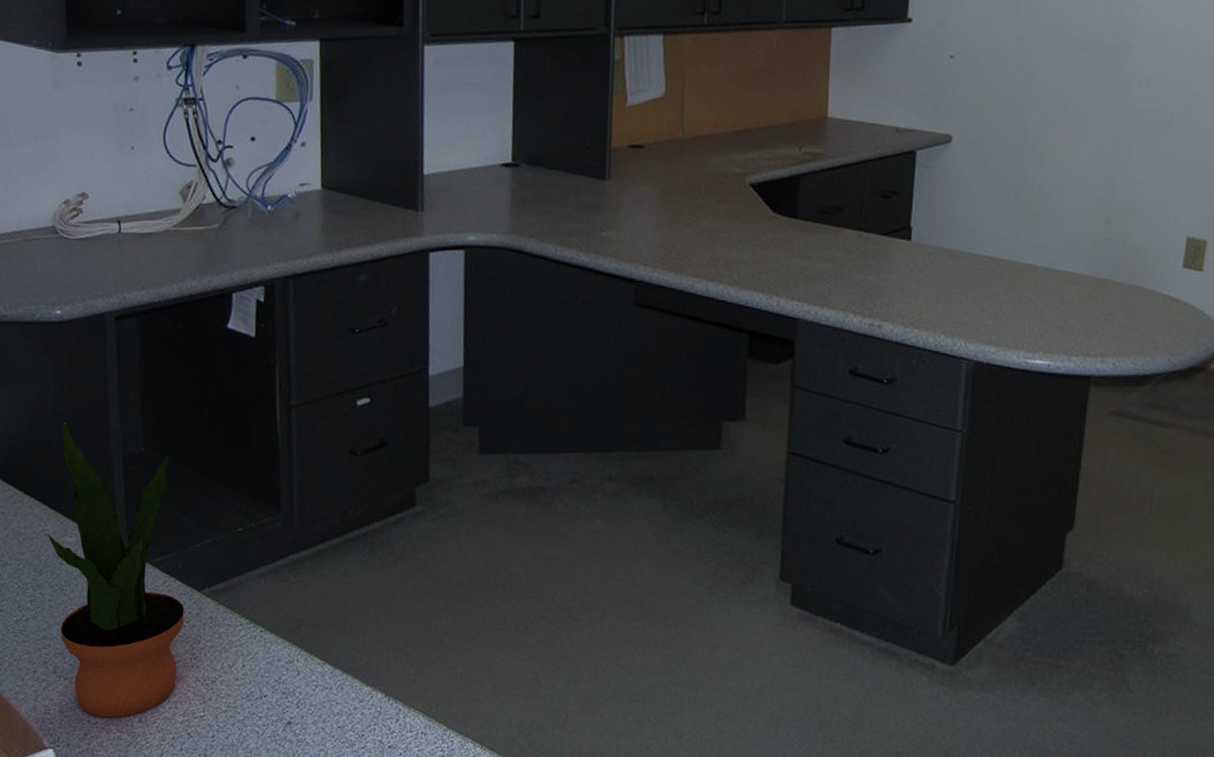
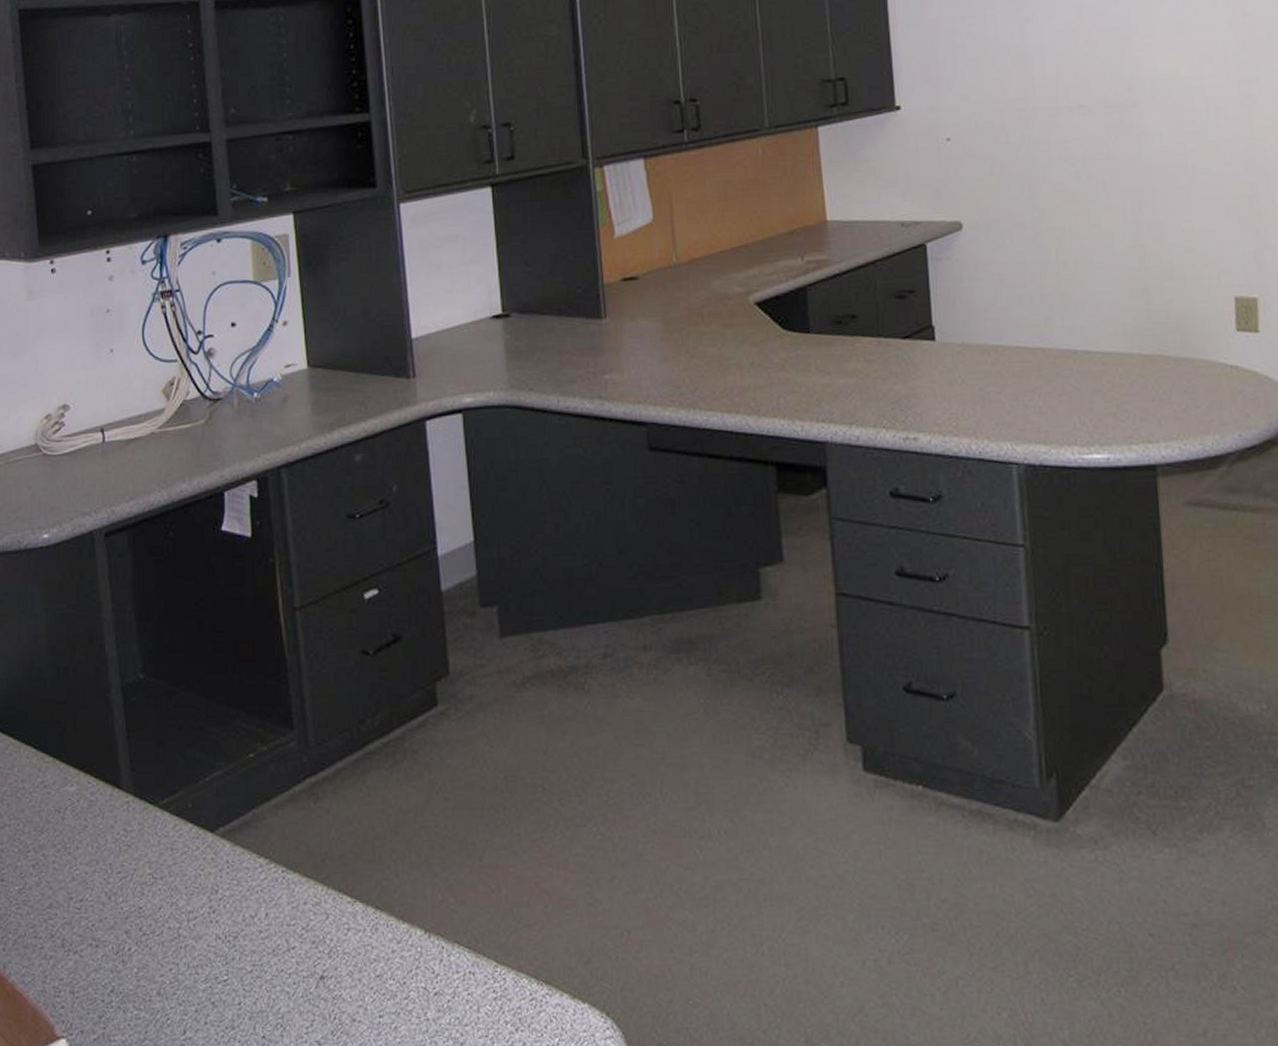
potted plant: present [47,422,185,718] -> none [46,657,199,994]

